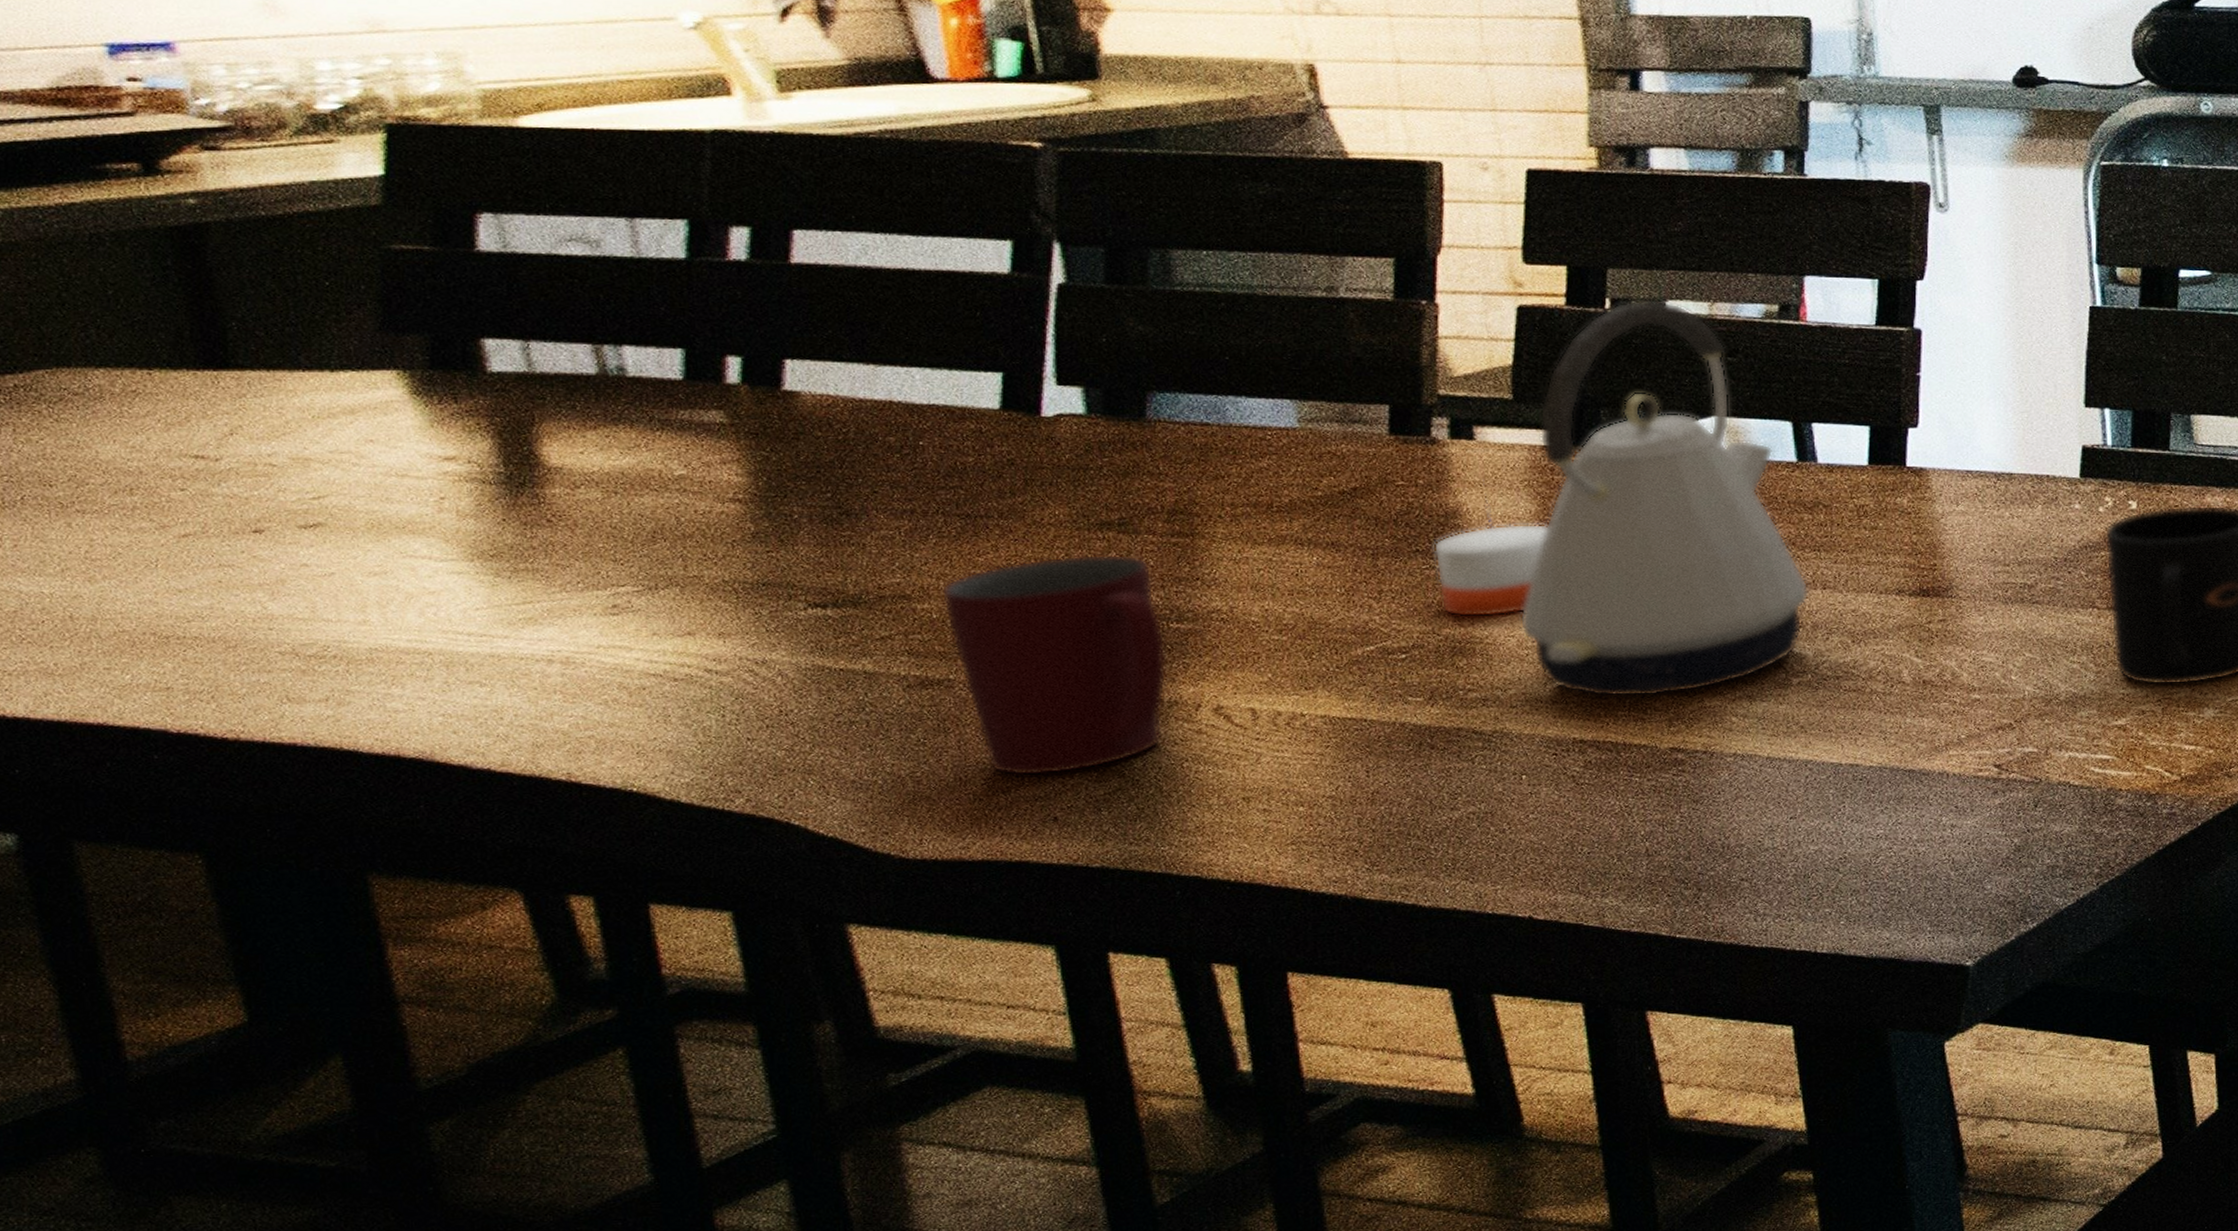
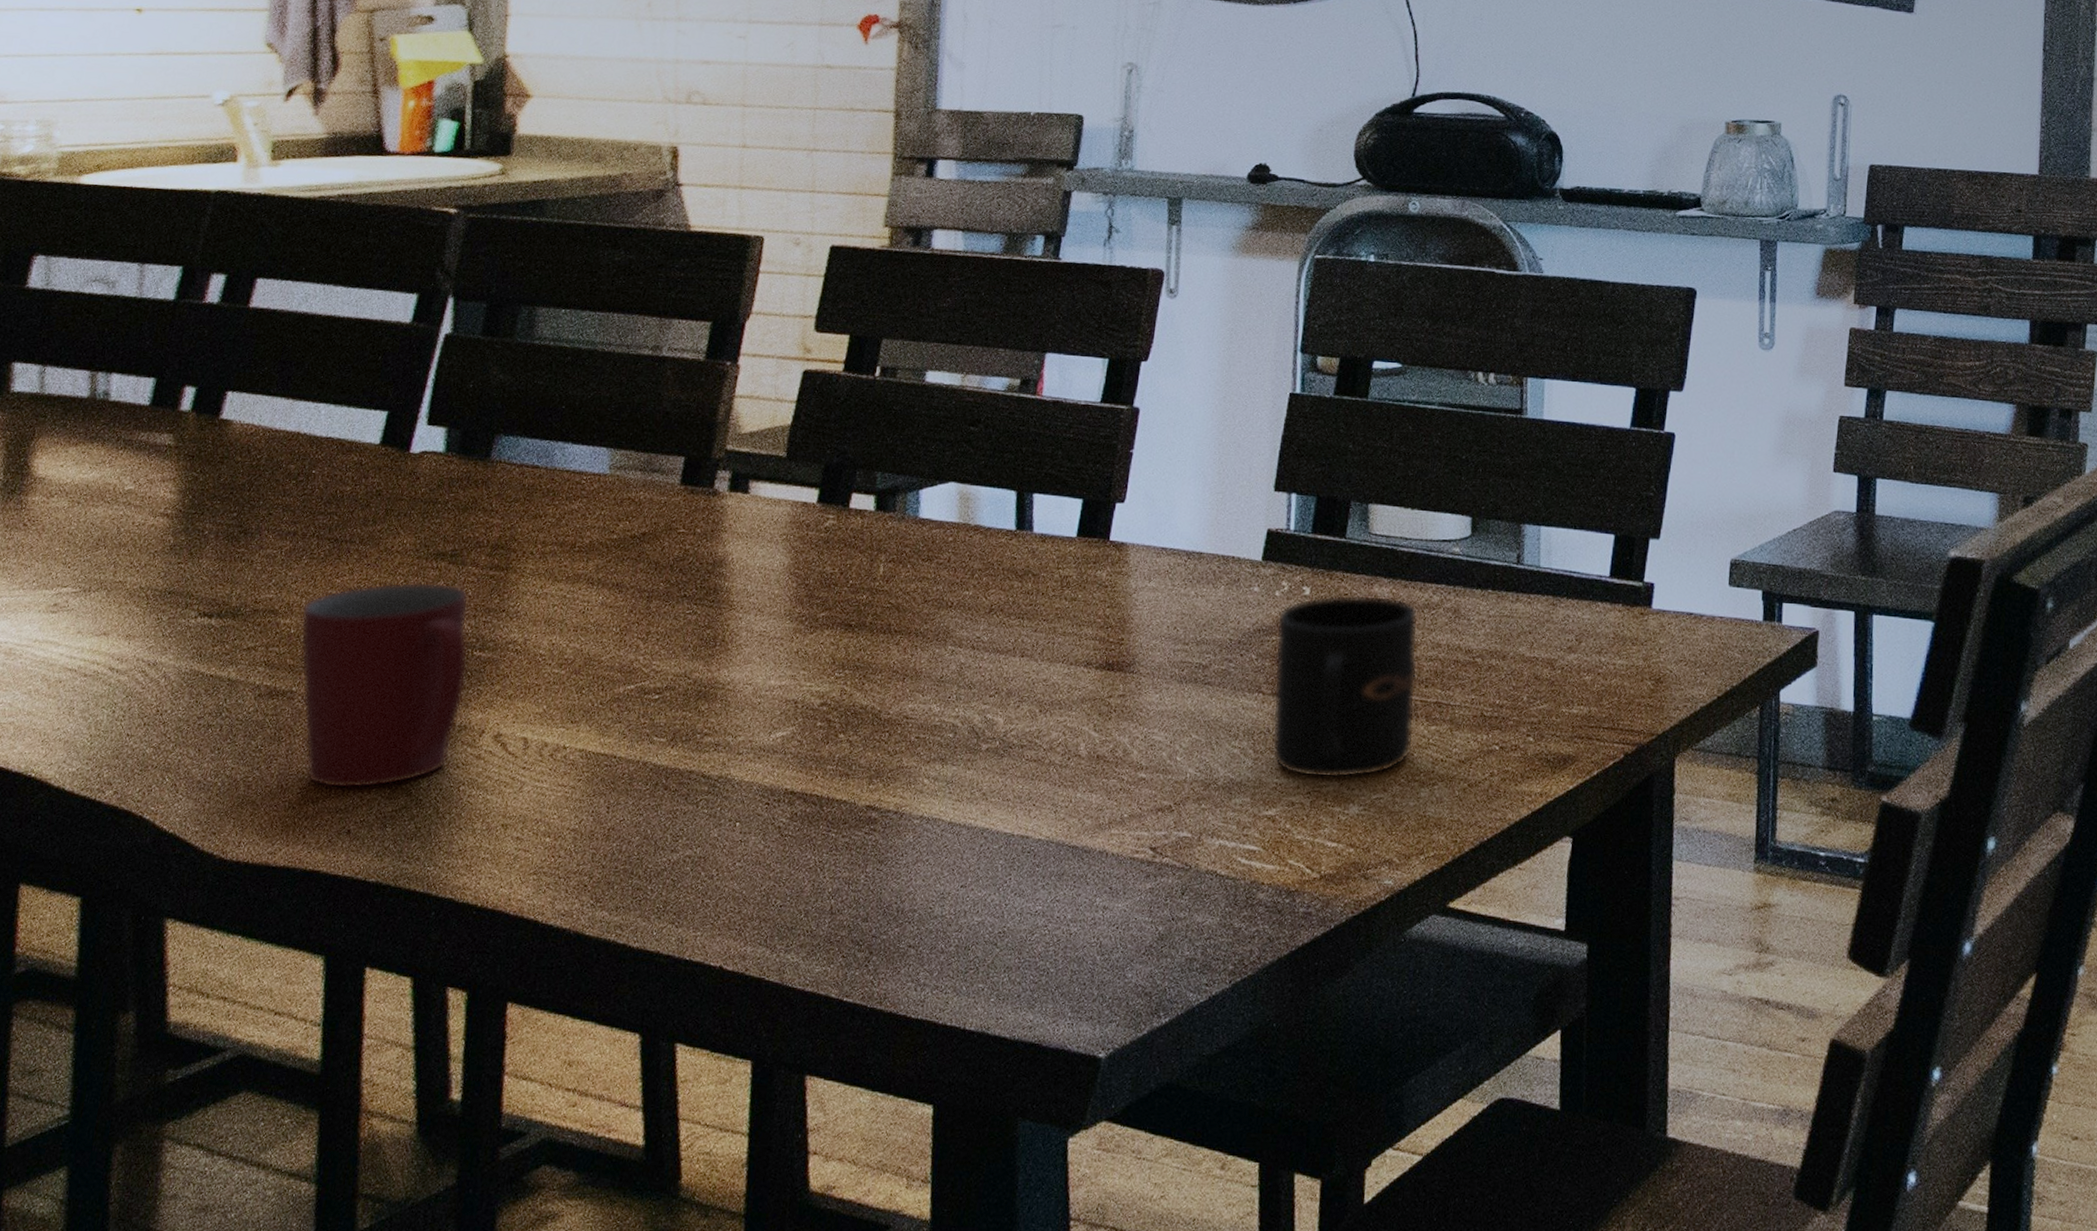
candle: present [1433,500,1548,617] -> none [695,551,796,664]
kettle: present [1519,300,1809,697] -> none [757,369,1009,753]

